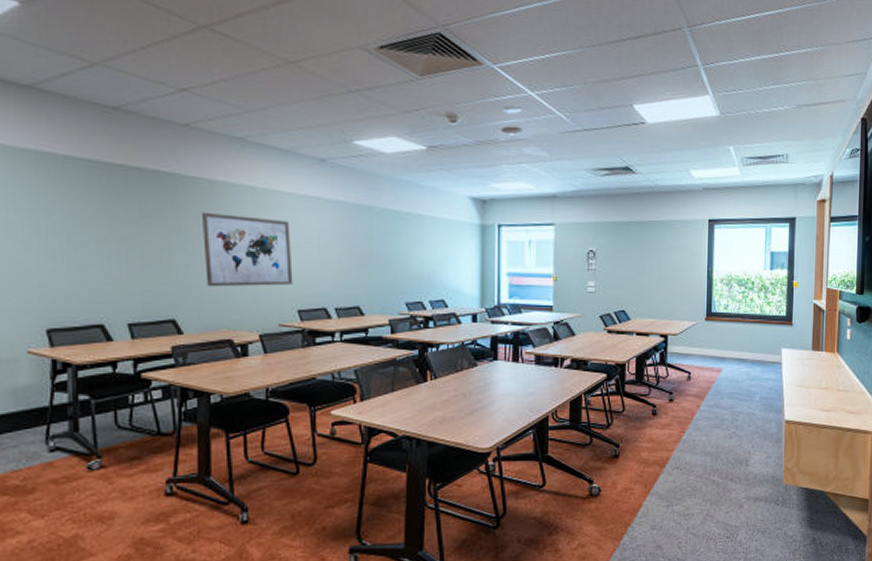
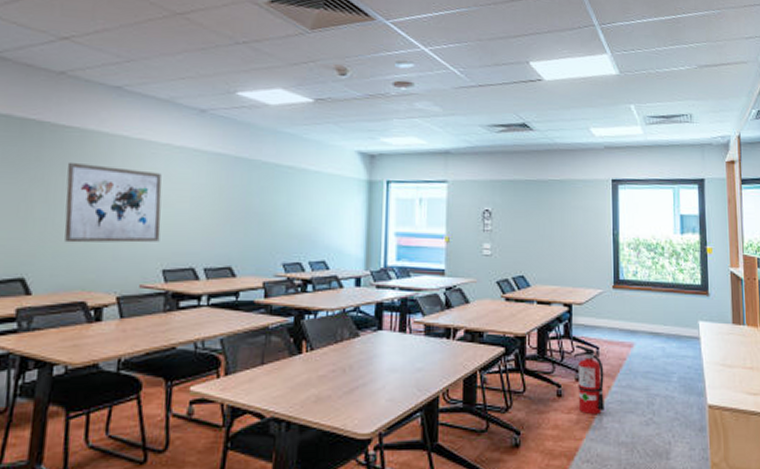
fire extinguisher: none [667,370,694,429] -> present [573,344,604,414]

